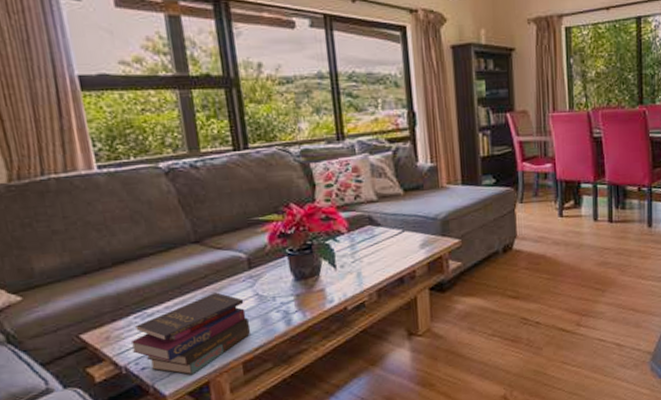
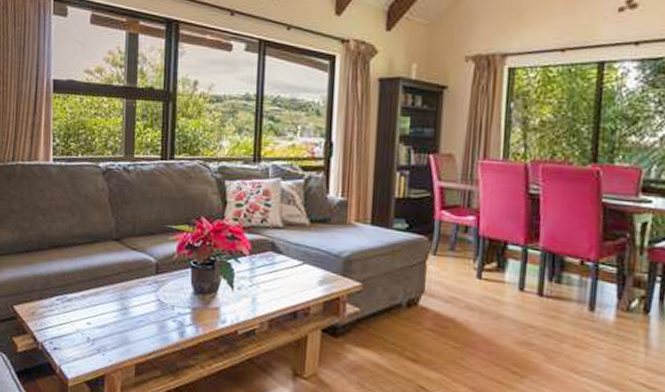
books: present [130,292,251,375] -> none [49,290,148,365]

